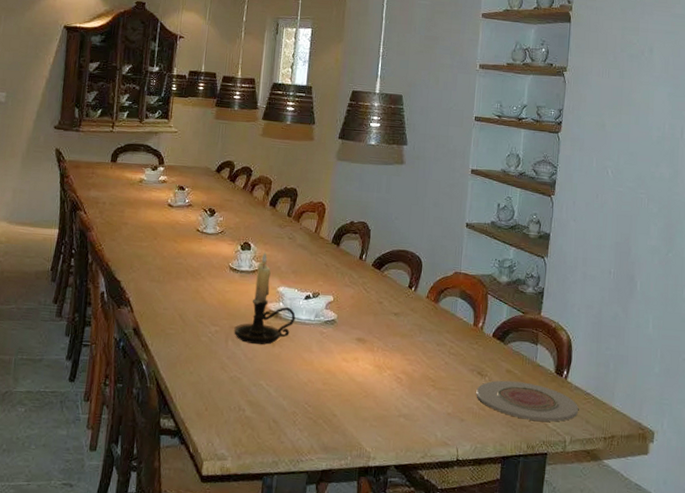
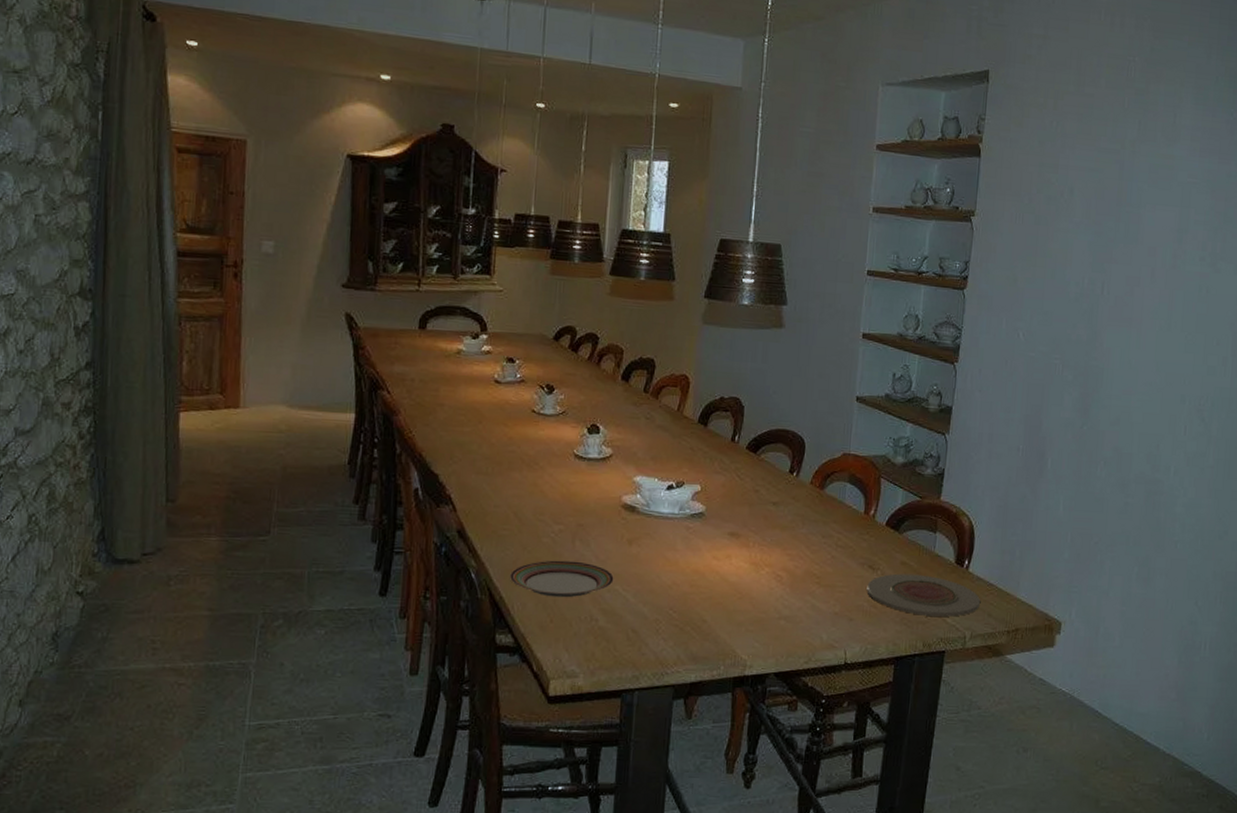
plate: none [174,356,259,390] -> present [510,560,614,598]
candle holder: present [234,251,296,345] -> none [582,435,656,544]

